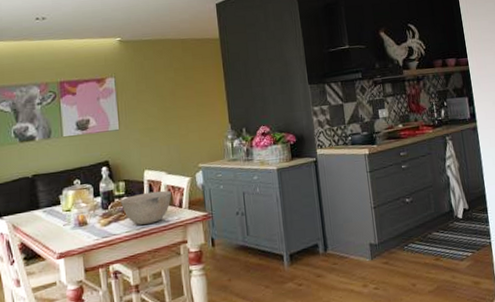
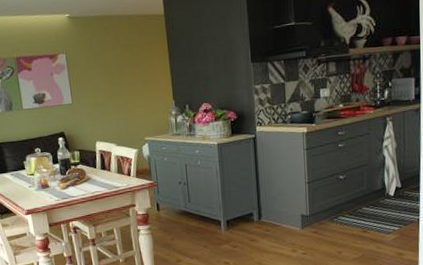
bowl: present [120,190,171,226] -> none [75,160,121,190]

